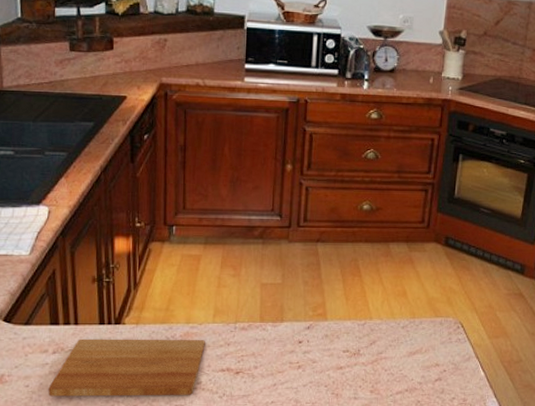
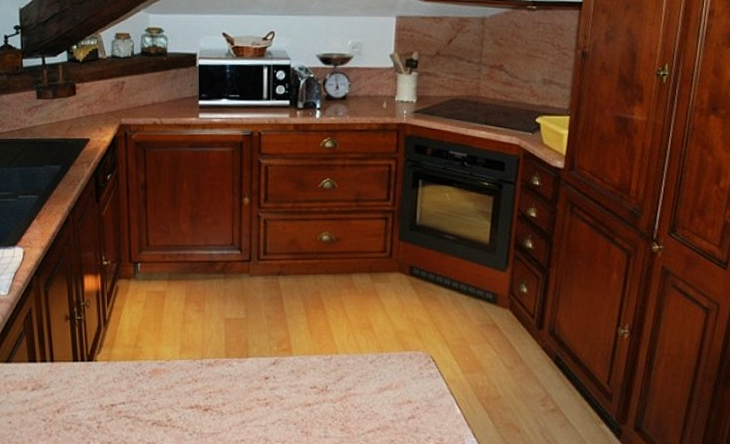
cutting board: present [48,338,205,397] -> none [29,376,173,433]

